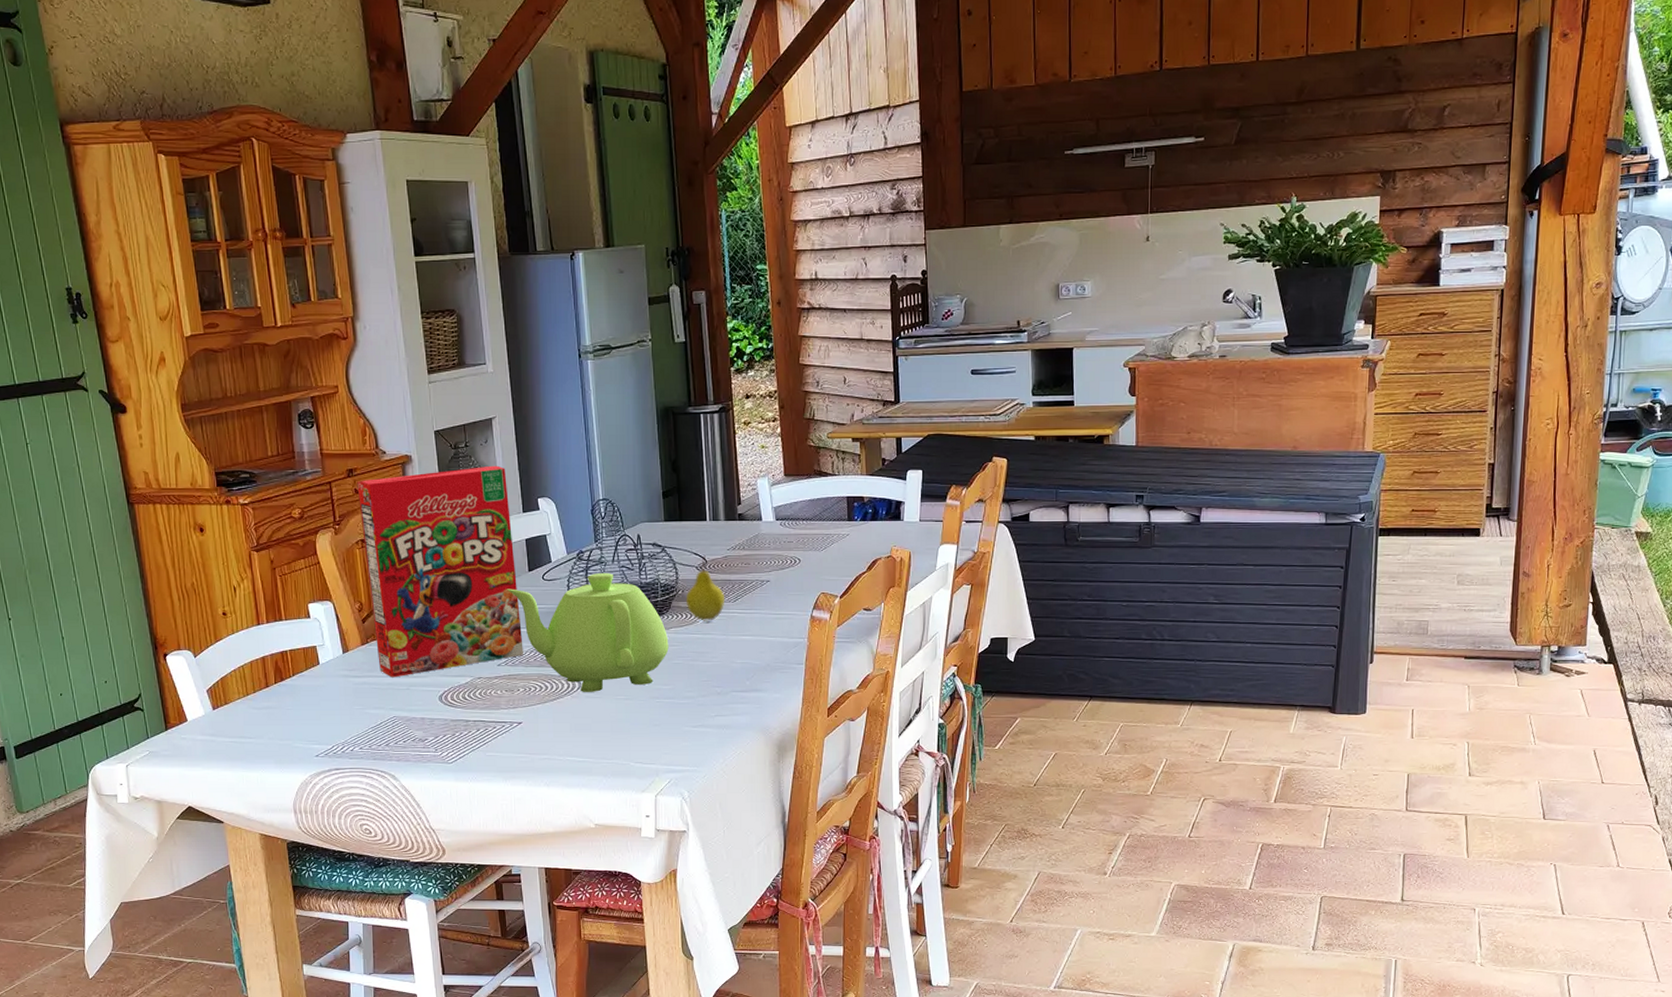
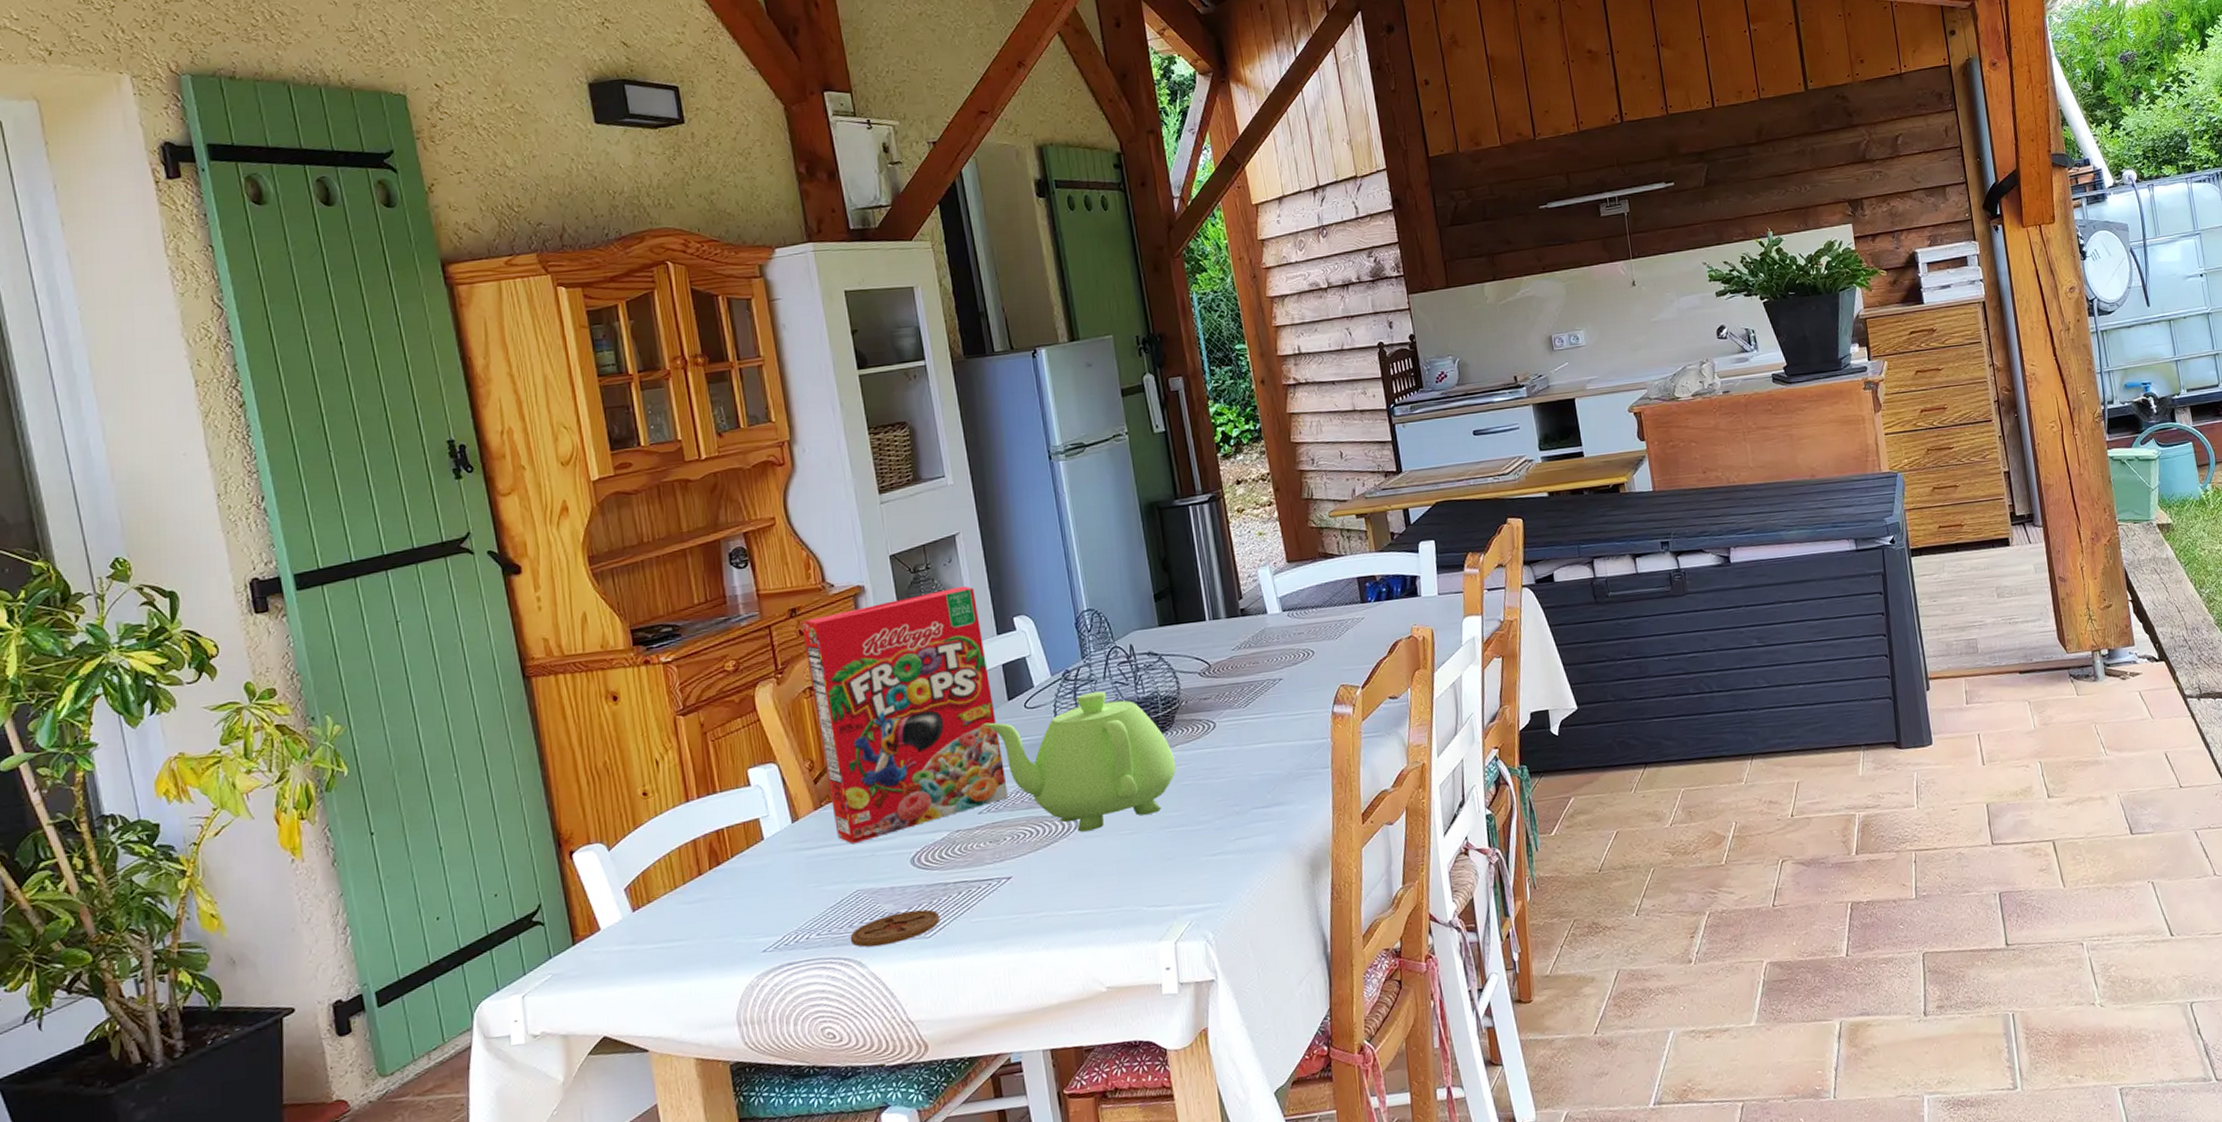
coaster: none [386,740,461,765] -> present [850,909,940,947]
fruit: present [685,555,725,623] -> none [1190,659,1235,734]

